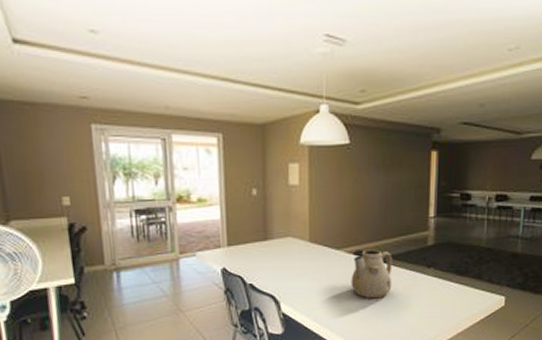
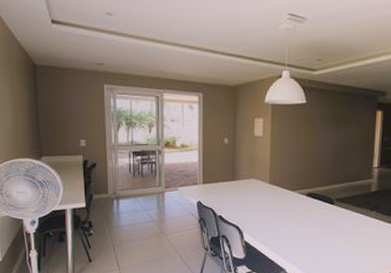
teapot: present [351,249,393,299] -> none [303,192,340,235]

